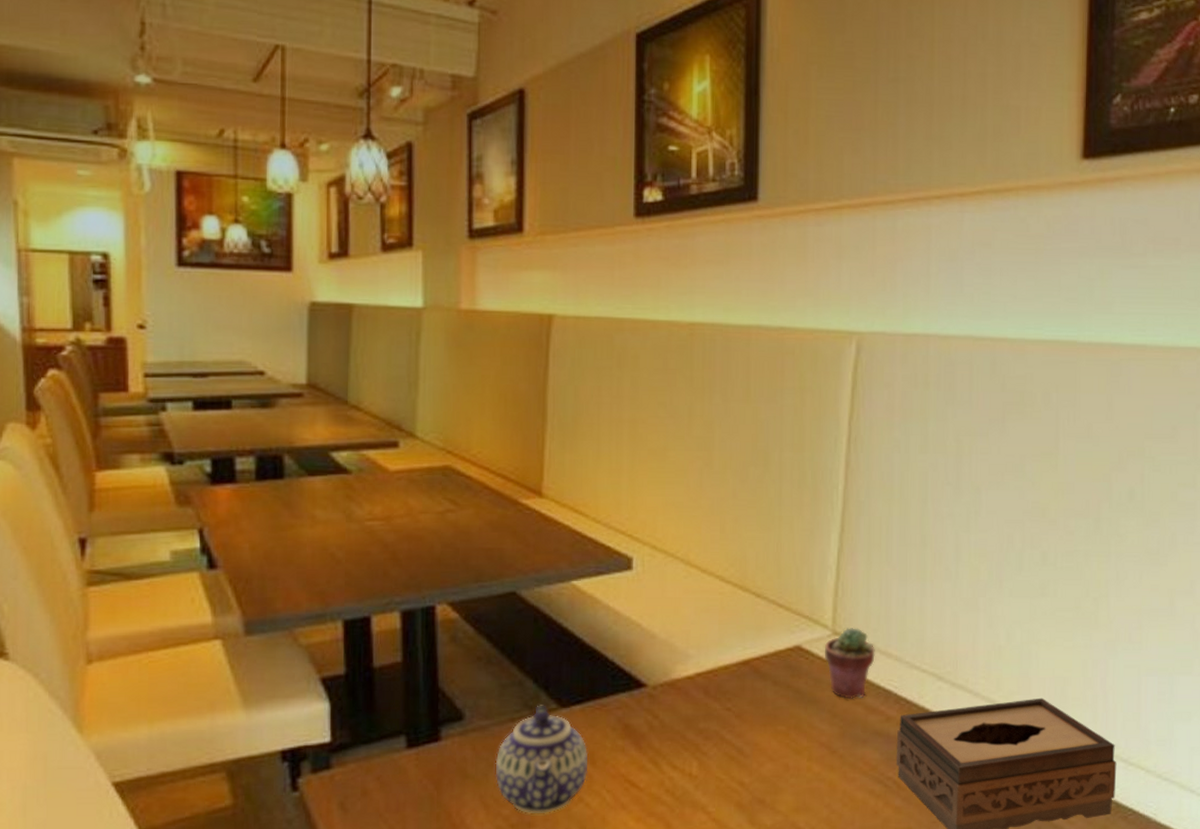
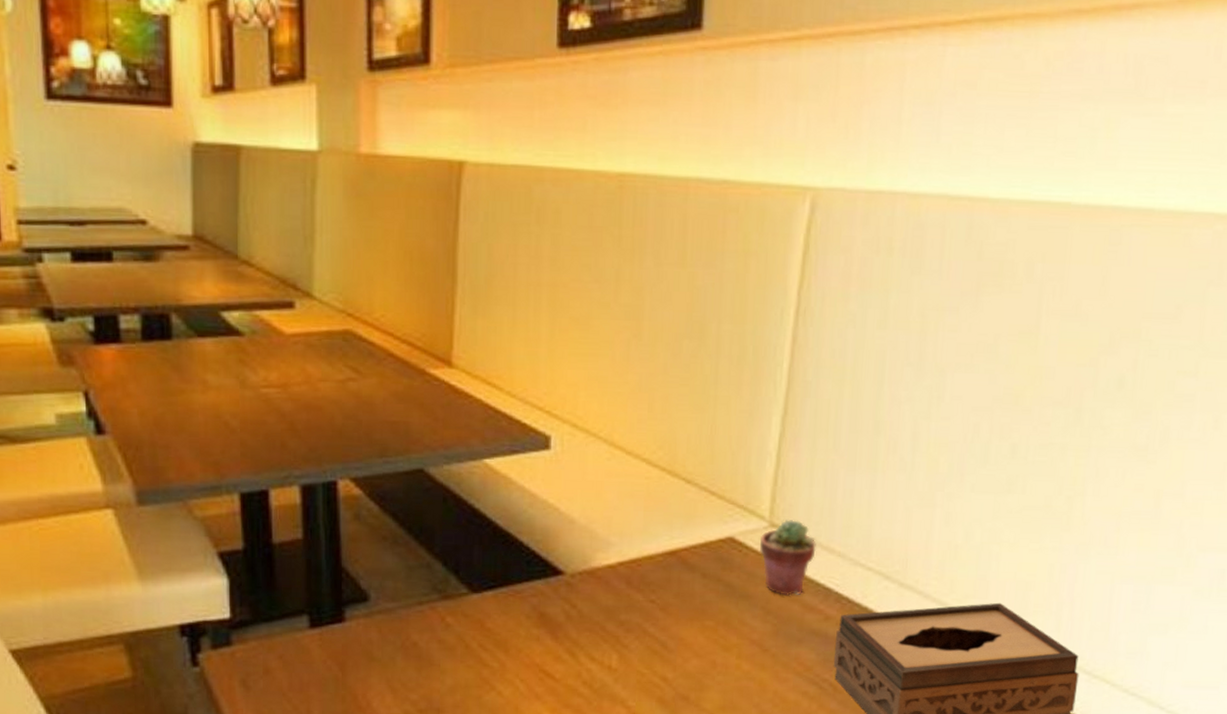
teapot: present [495,705,588,815] -> none [402,589,501,701]

